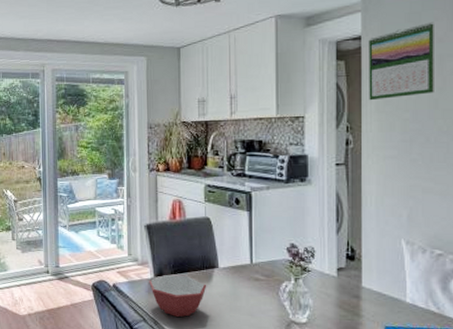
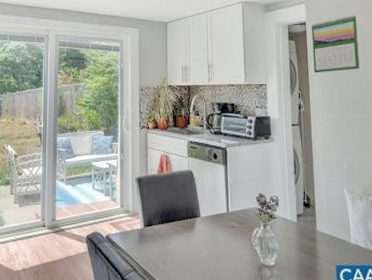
bowl: present [149,275,207,318] -> none [139,225,191,266]

